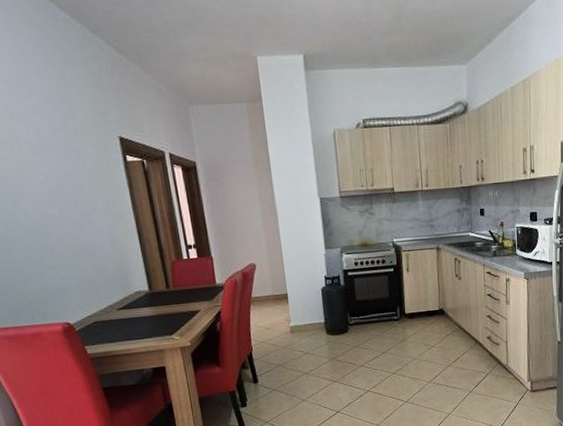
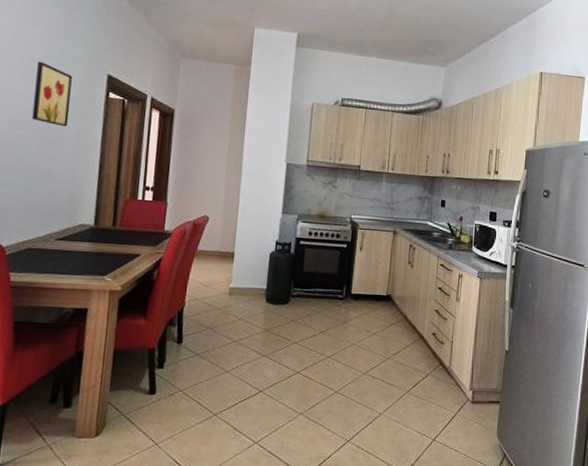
wall art: none [44,135,95,200] -> present [31,61,72,127]

